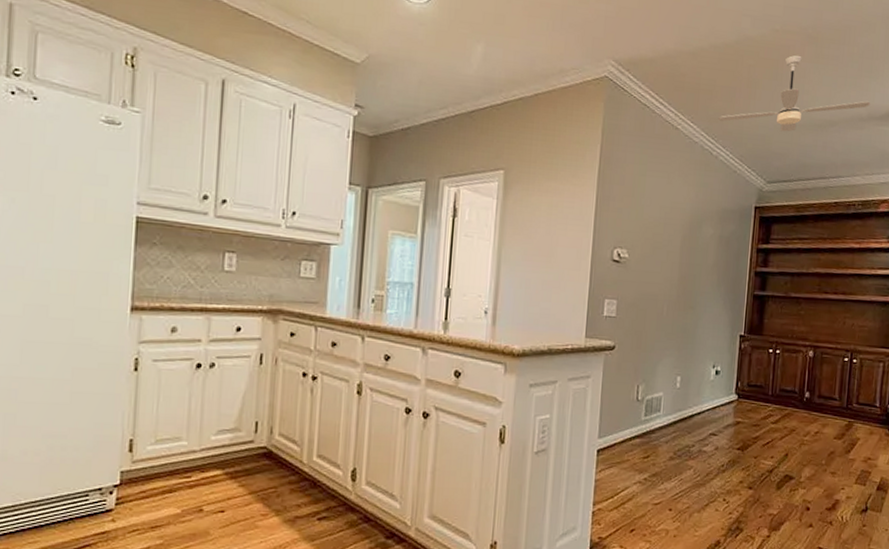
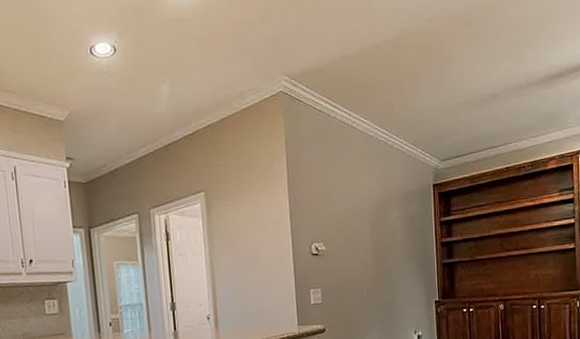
ceiling fan: present [718,55,871,132] -> none [389,38,528,113]

